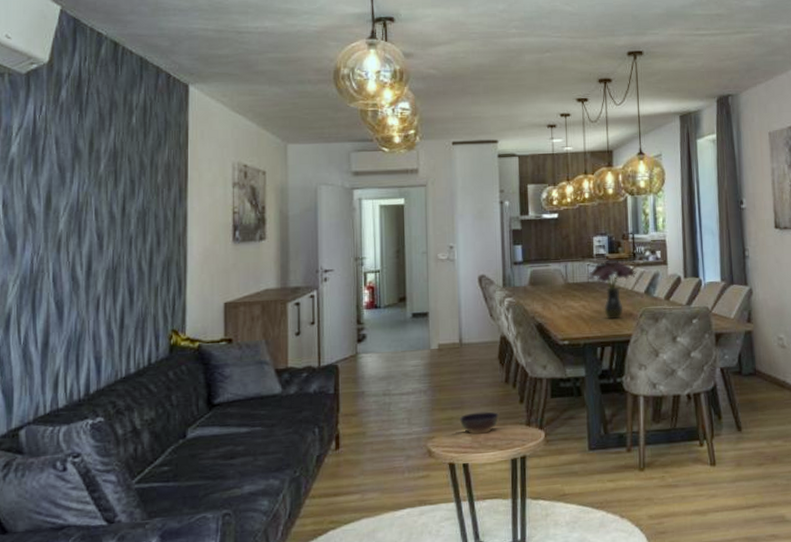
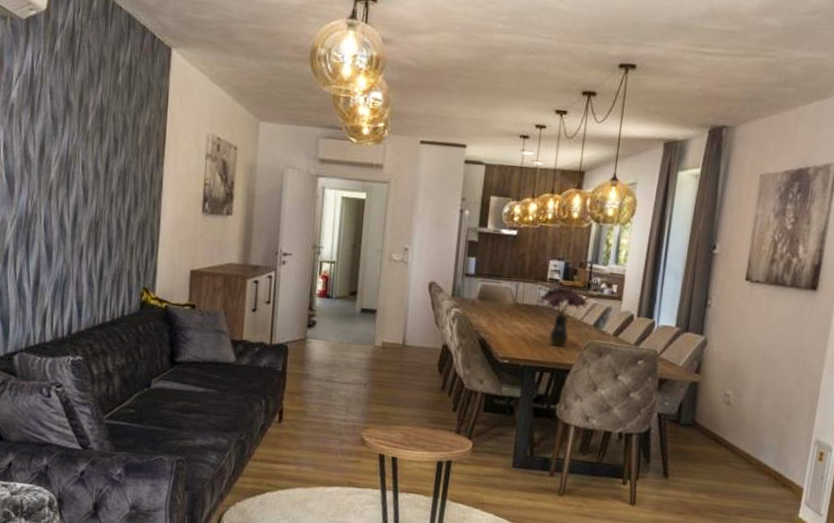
bowl: present [460,411,499,434] -> none [394,412,431,433]

